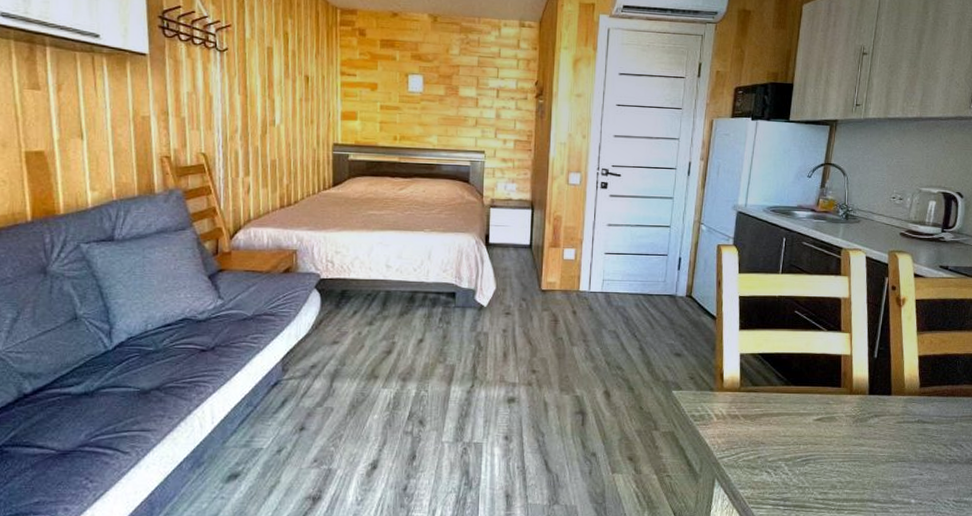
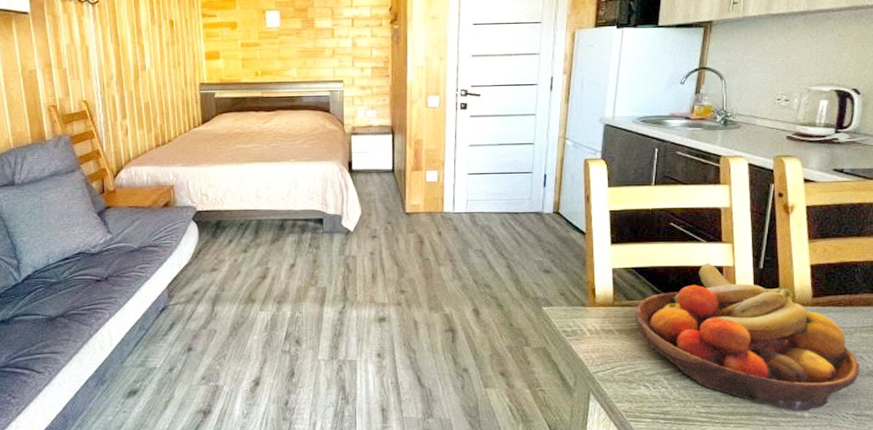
fruit bowl: none [759,350,960,499] -> present [634,262,860,412]

